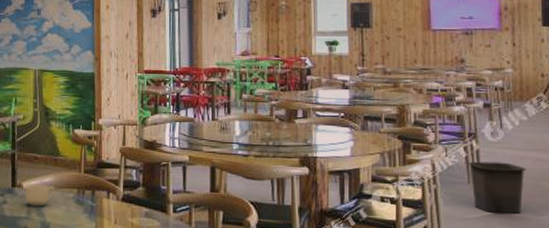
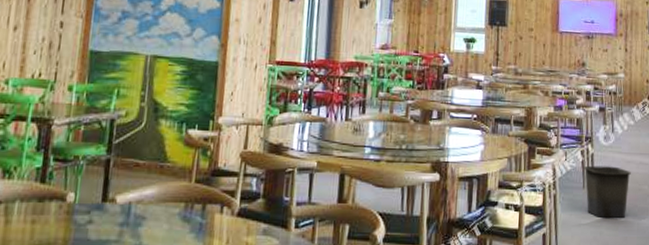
teacup: present [24,184,56,207] -> none [117,198,158,226]

